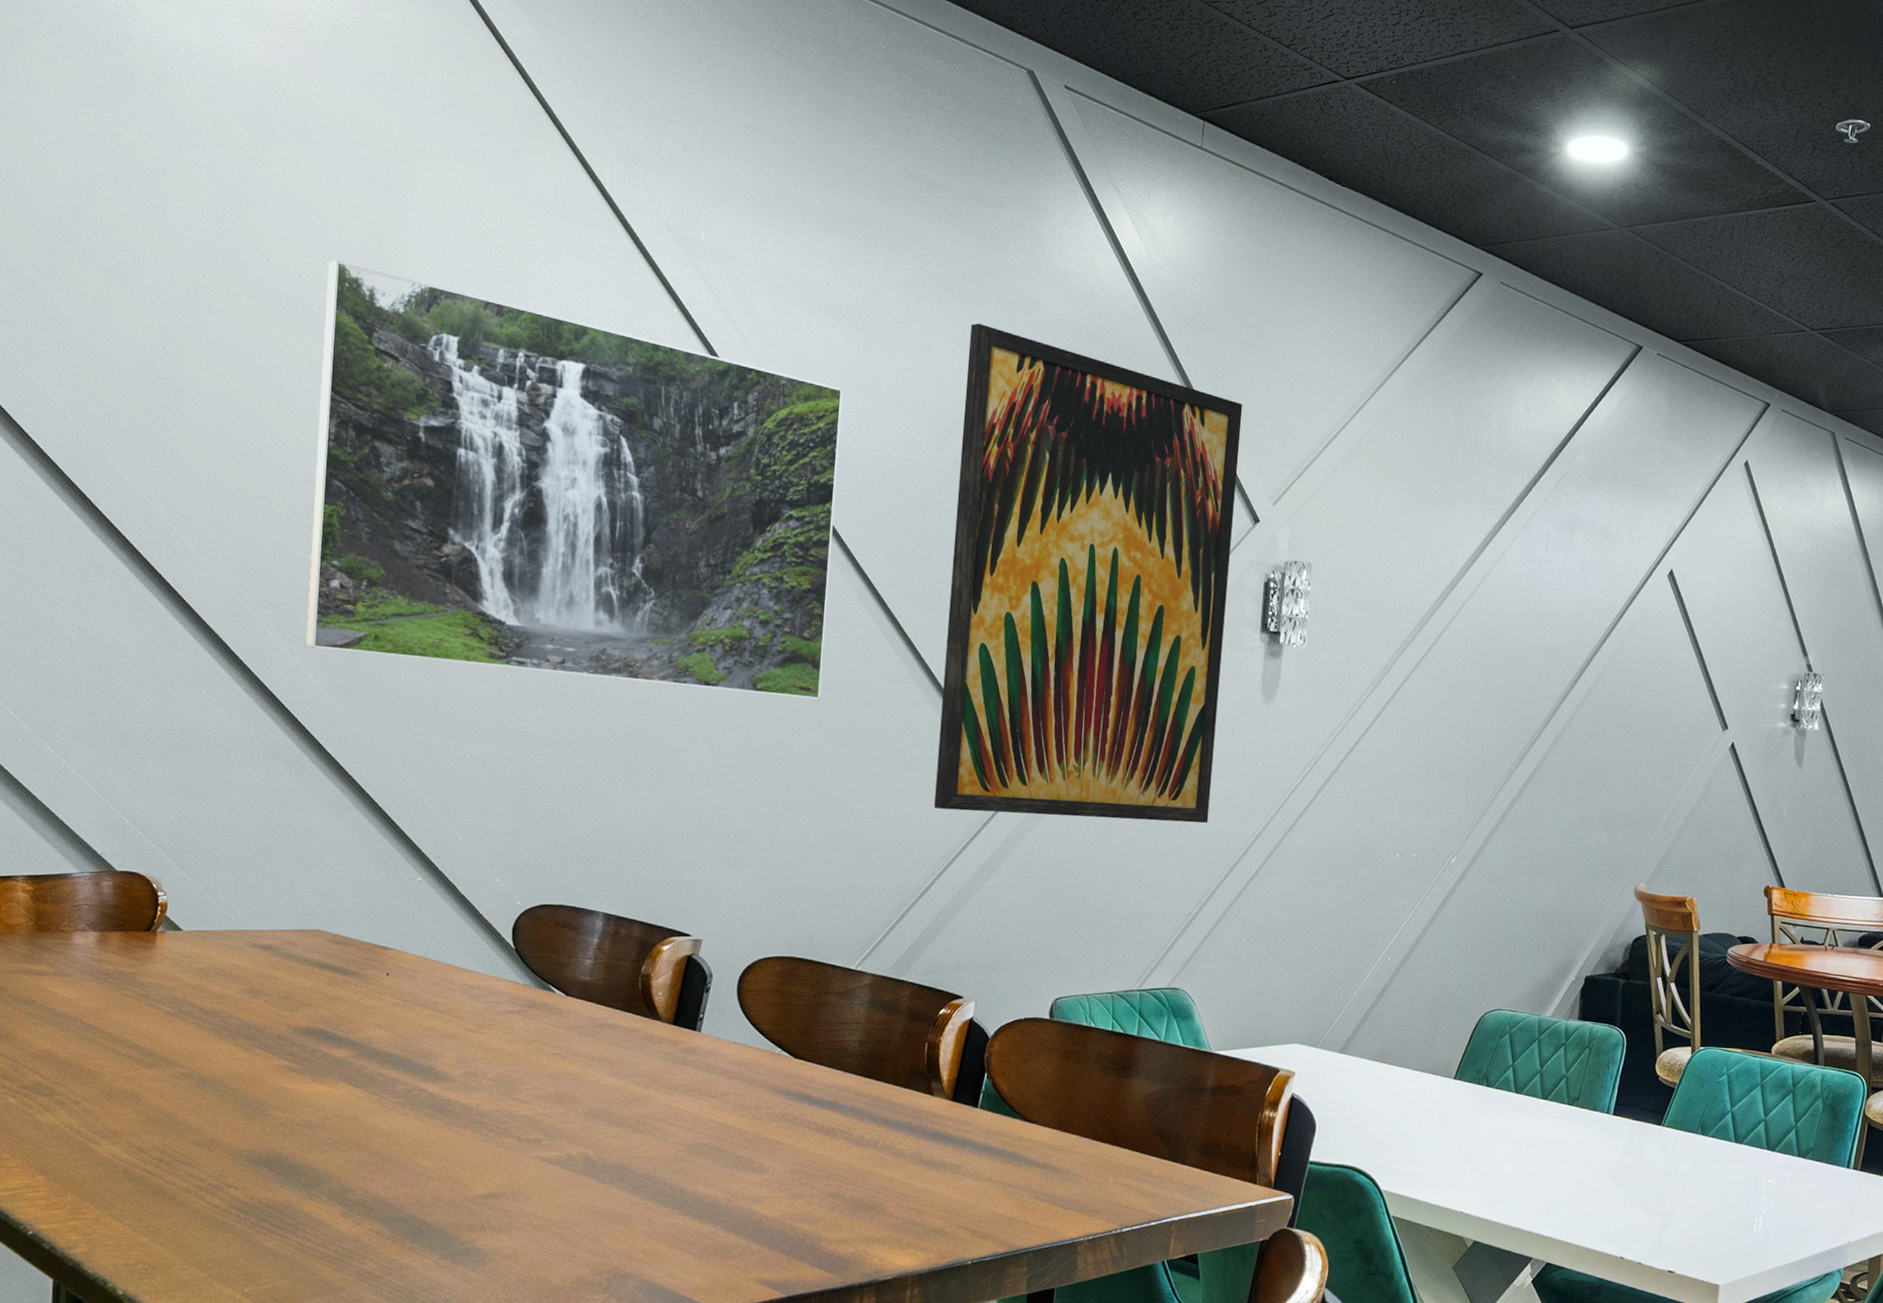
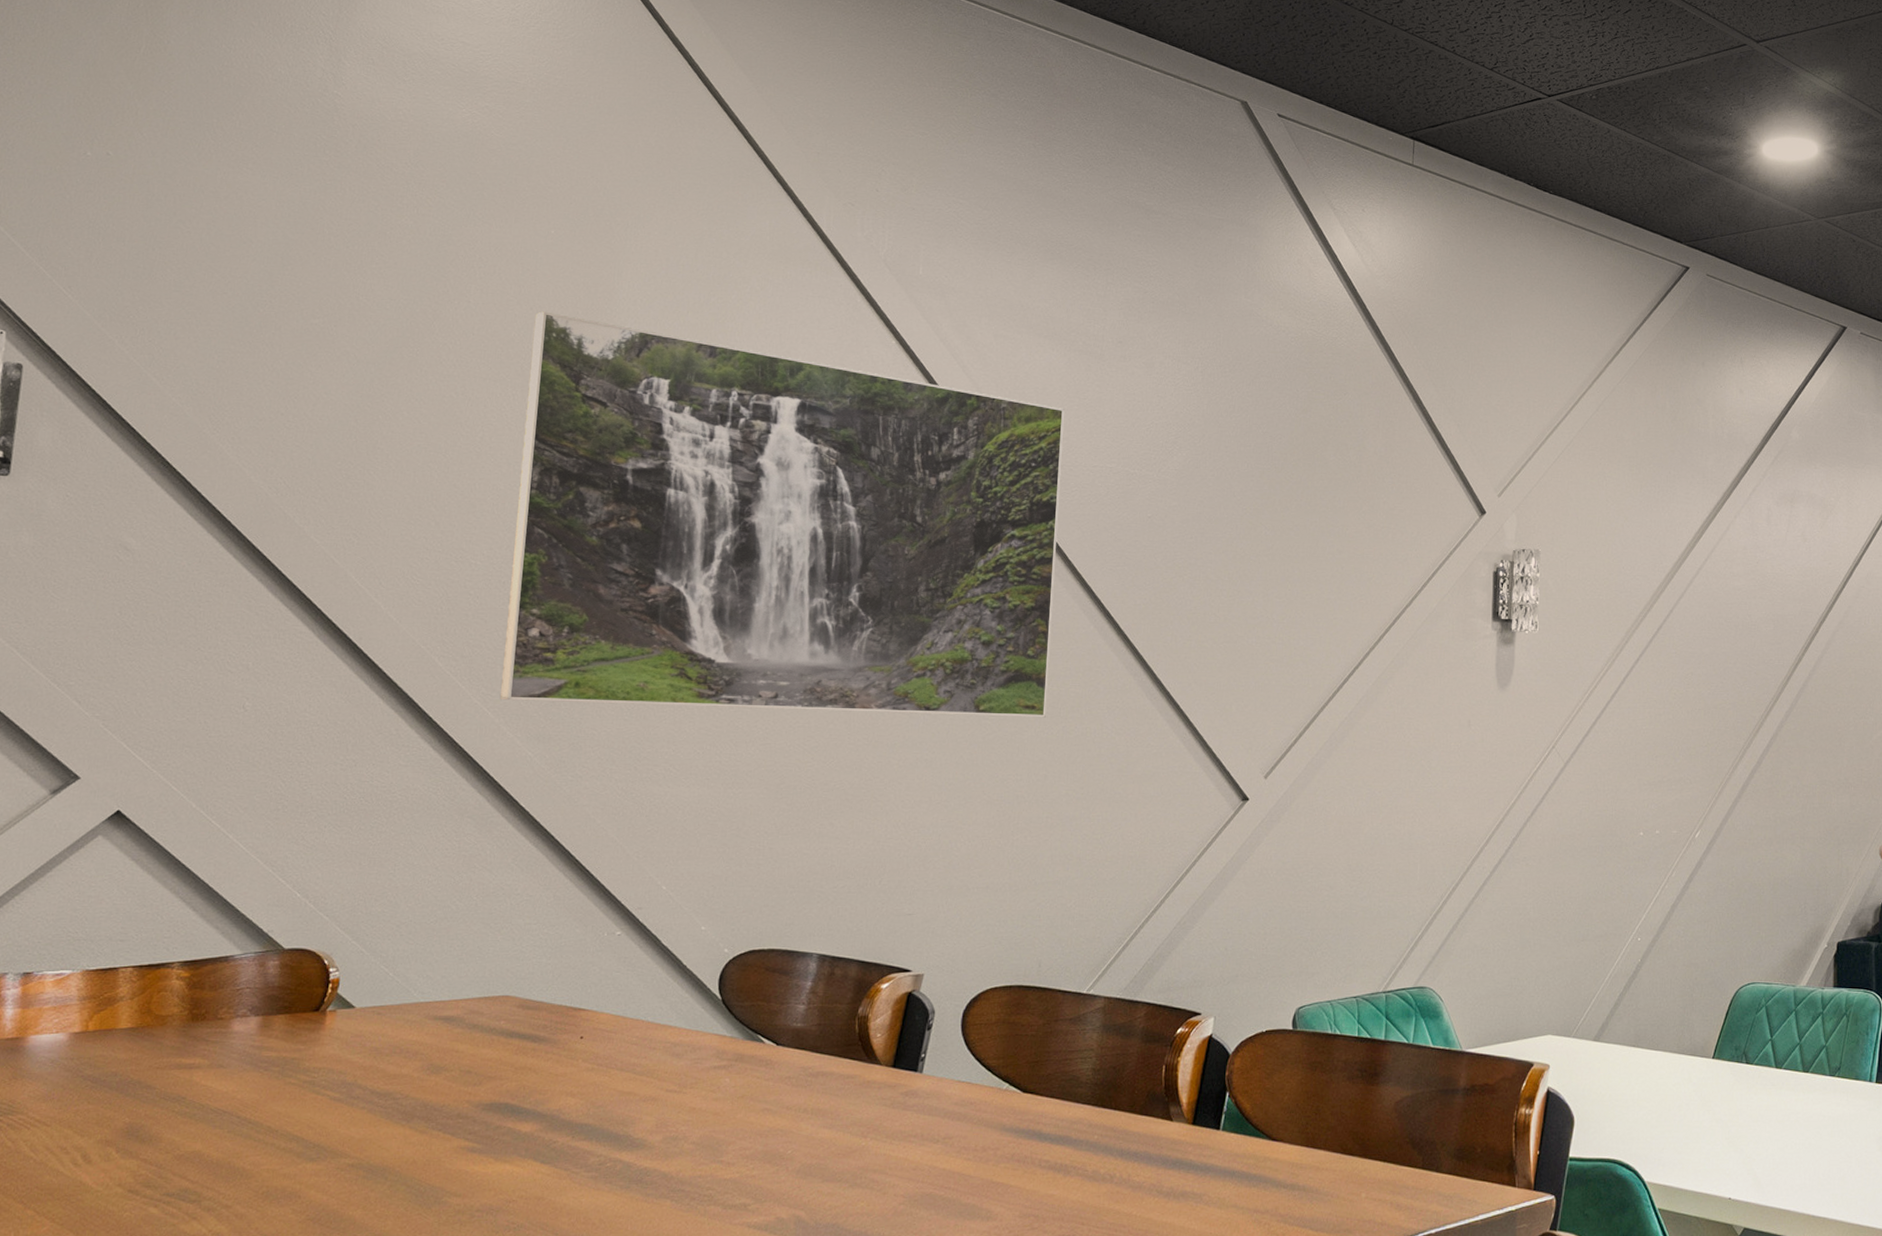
wall art: present [934,323,1243,823] -> none [1166,339,1464,820]

